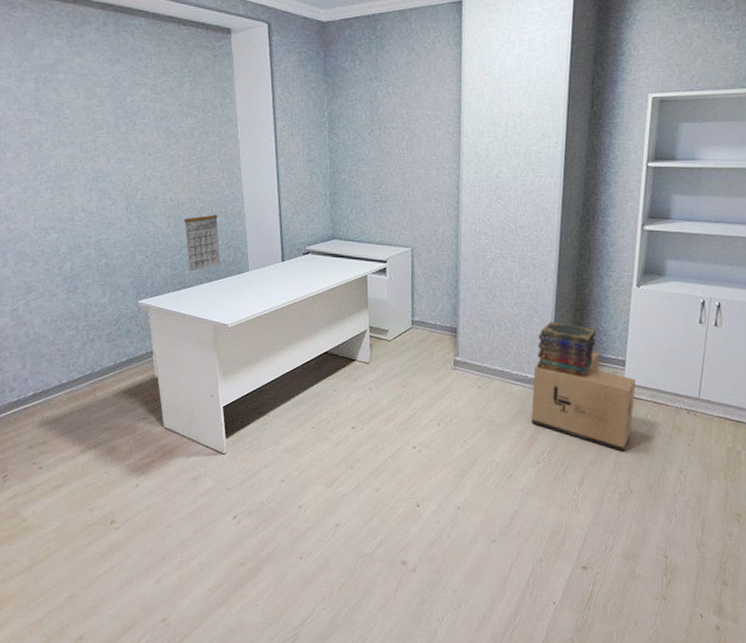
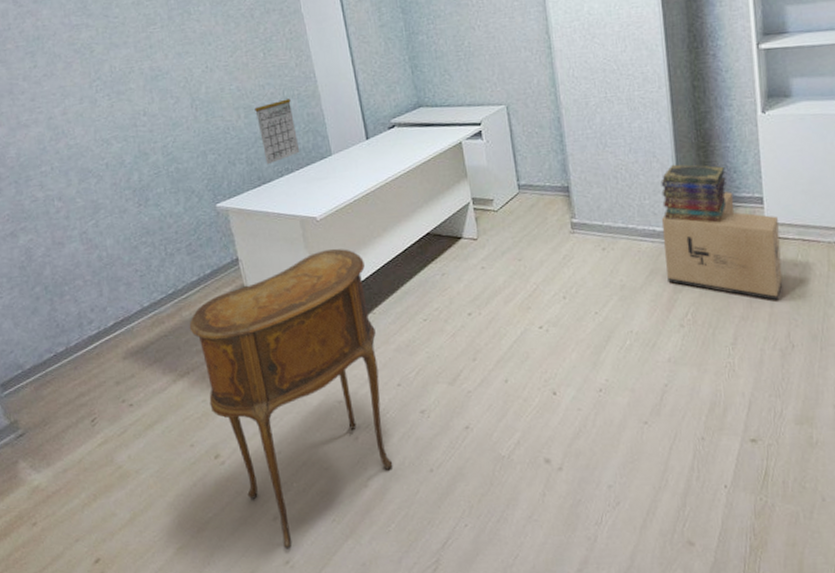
side table: none [101,354,268,609] -> present [189,249,393,549]

